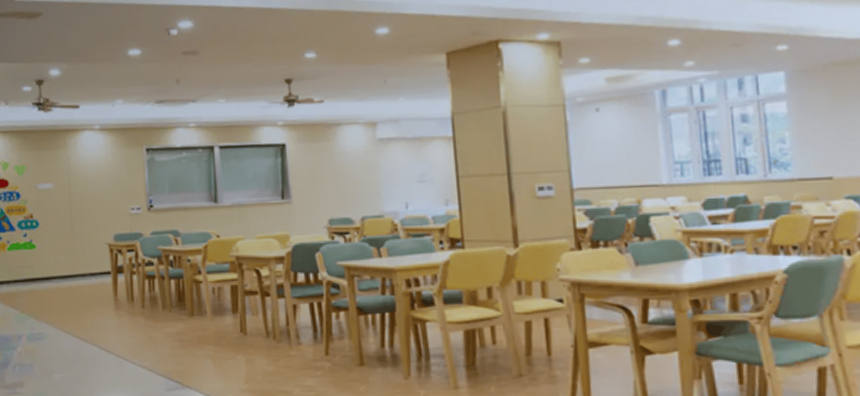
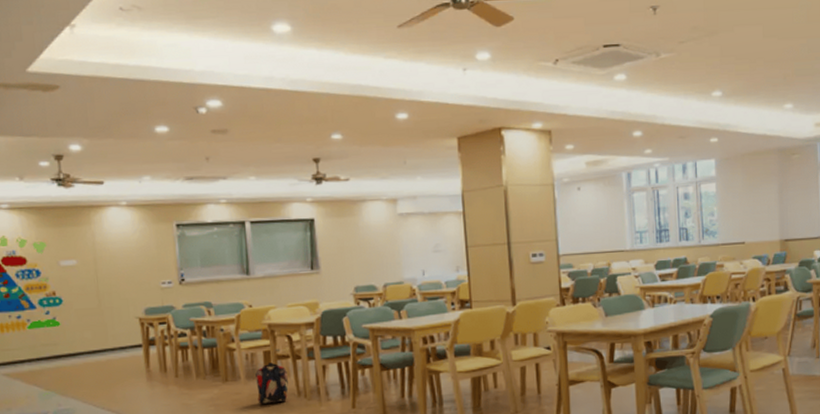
backpack: none [222,298,256,343] -> present [255,362,289,404]

